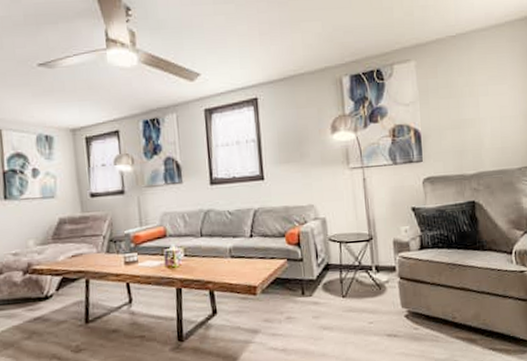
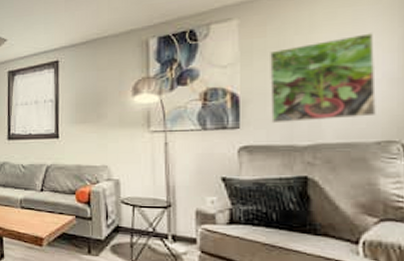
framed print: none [441,76,517,156] -> present [270,33,376,124]

